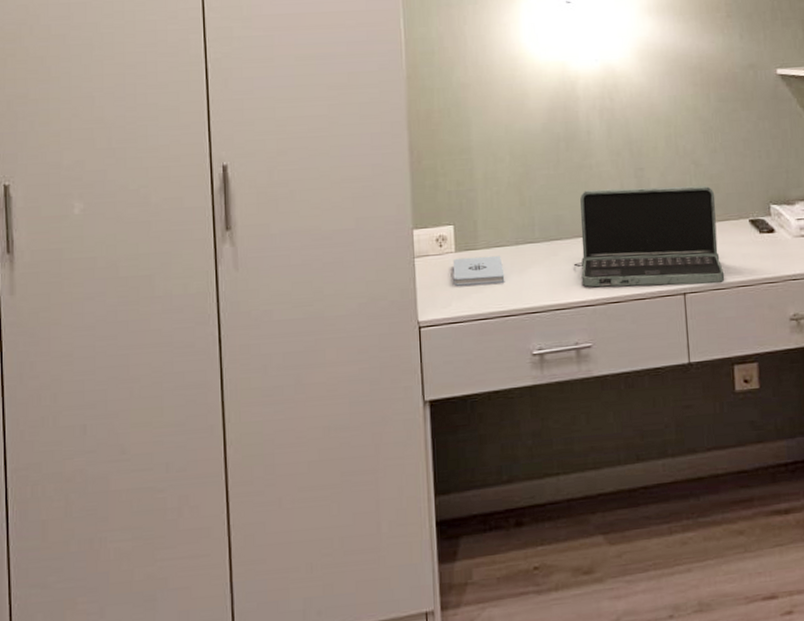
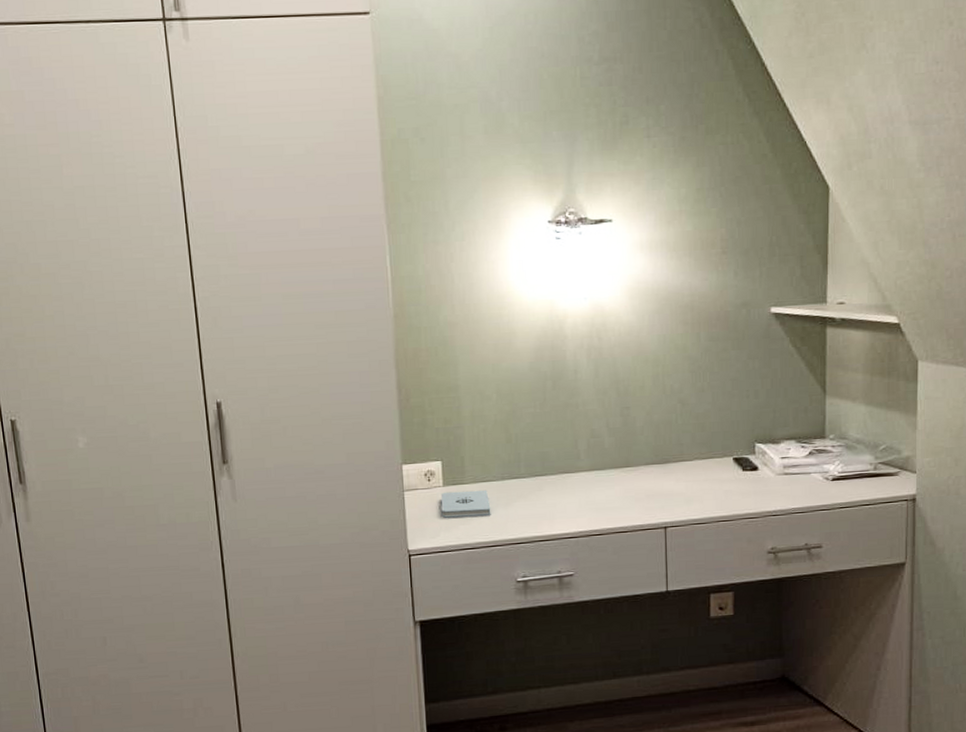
laptop: present [573,185,725,288] -> none [557,424,706,521]

